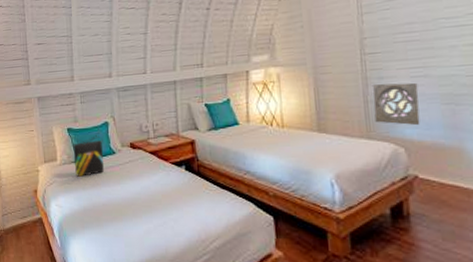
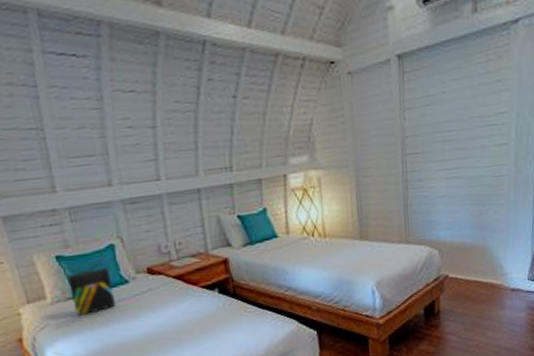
wall ornament: present [373,82,420,126] -> none [412,184,453,228]

